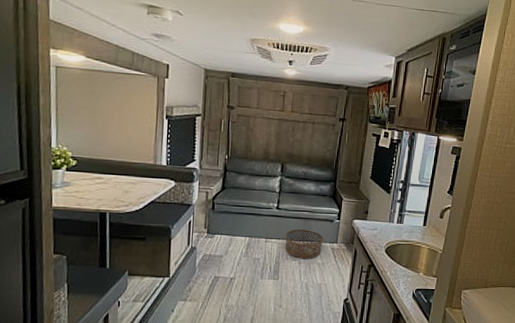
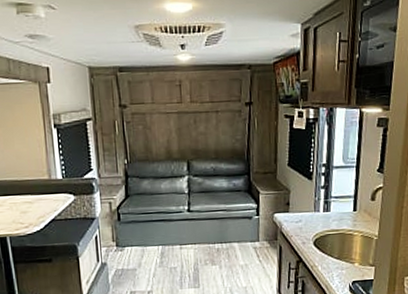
basket: present [284,229,324,259] -> none [201,230,244,263]

